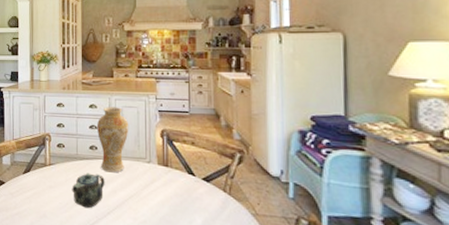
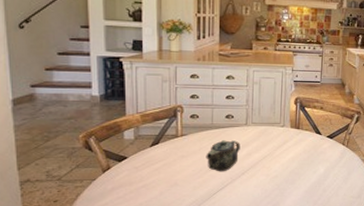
vase: present [97,107,129,173] -> none [234,78,266,138]

